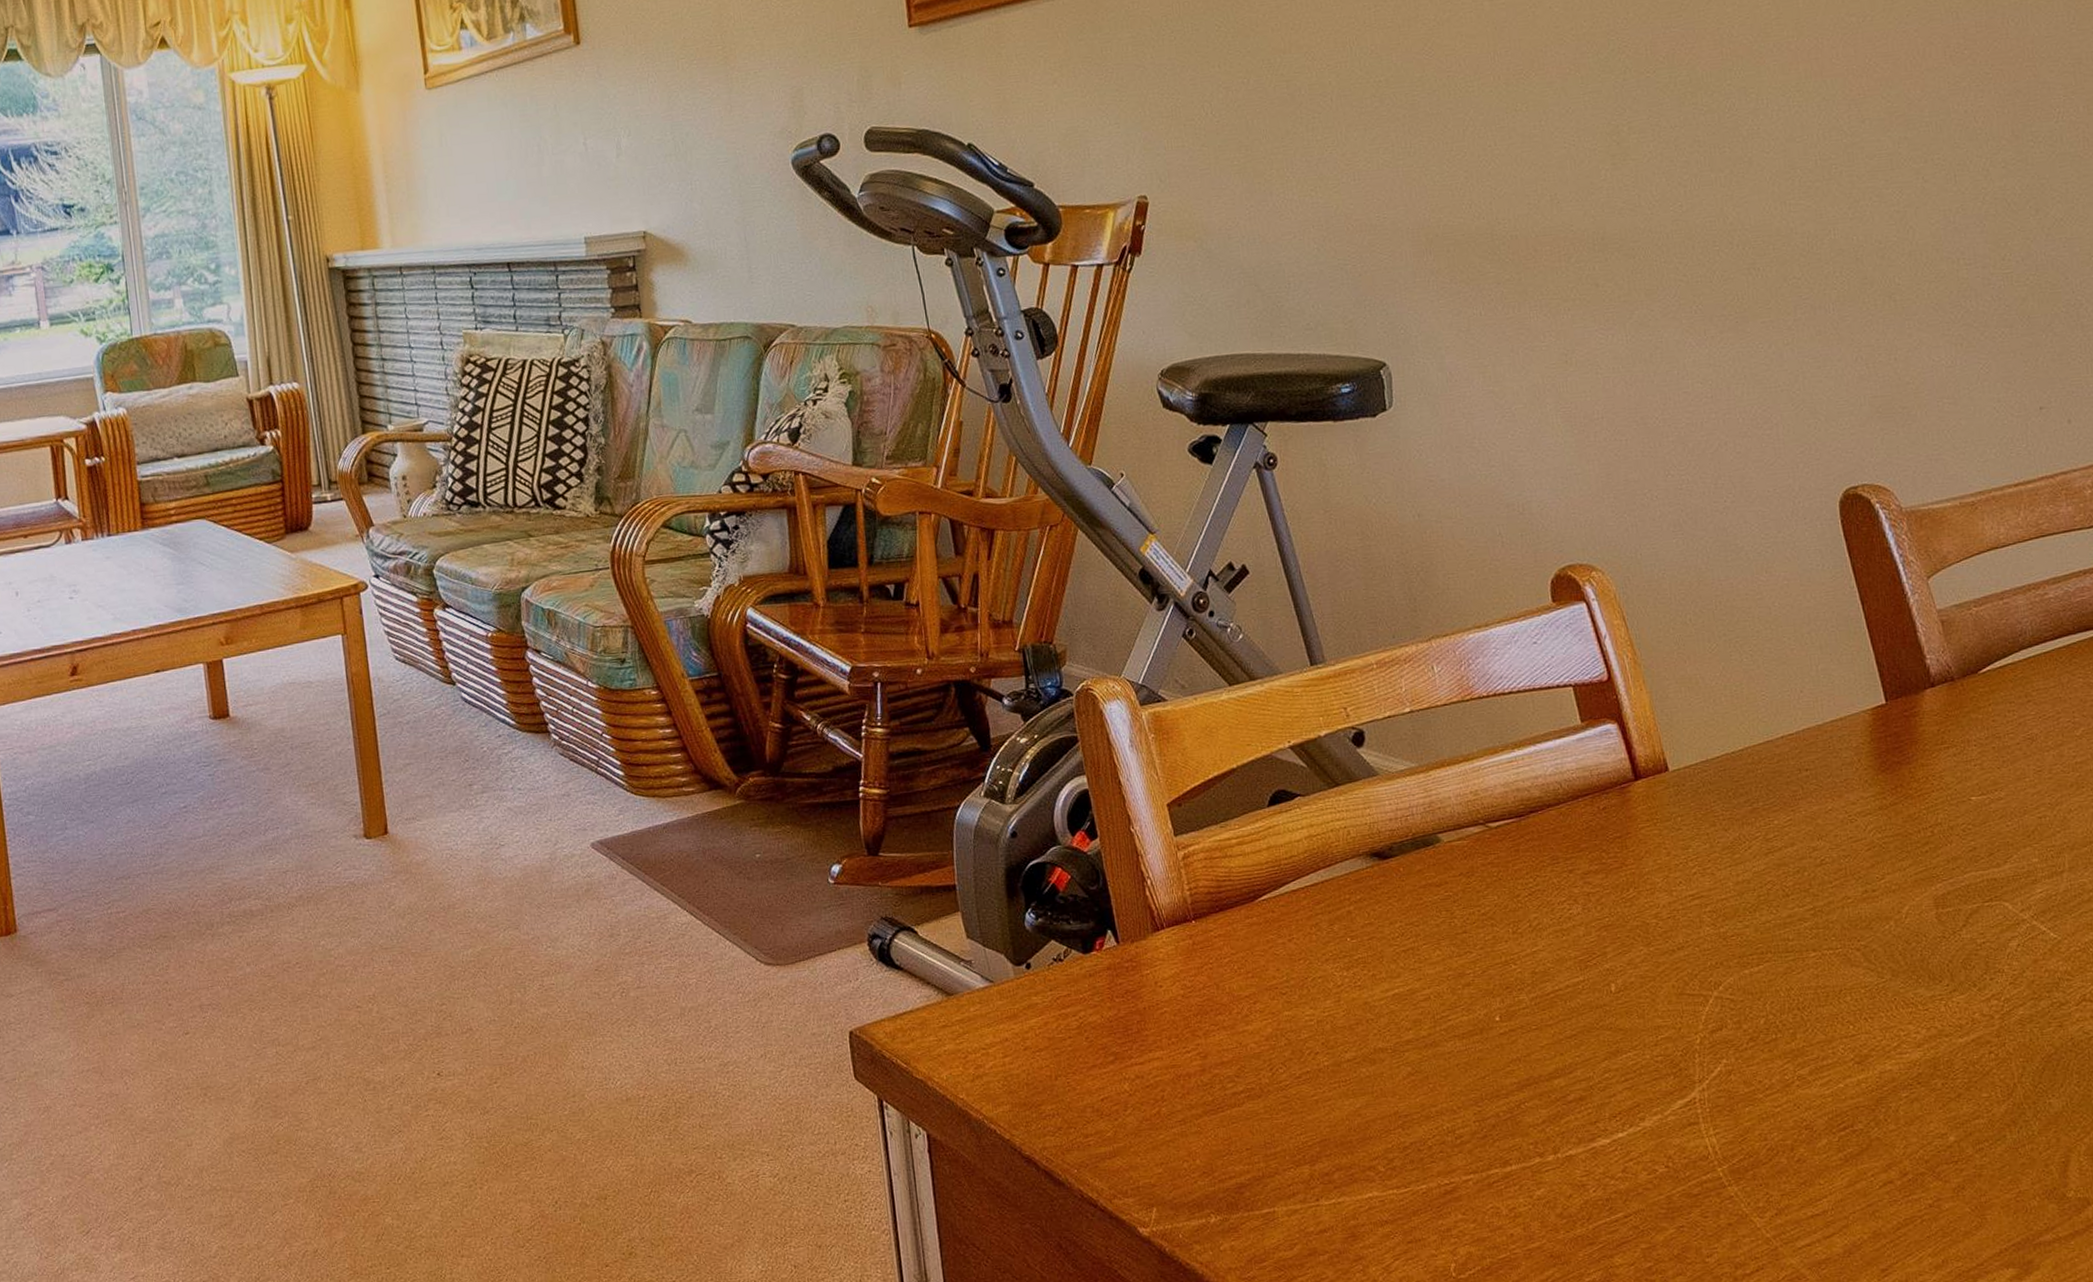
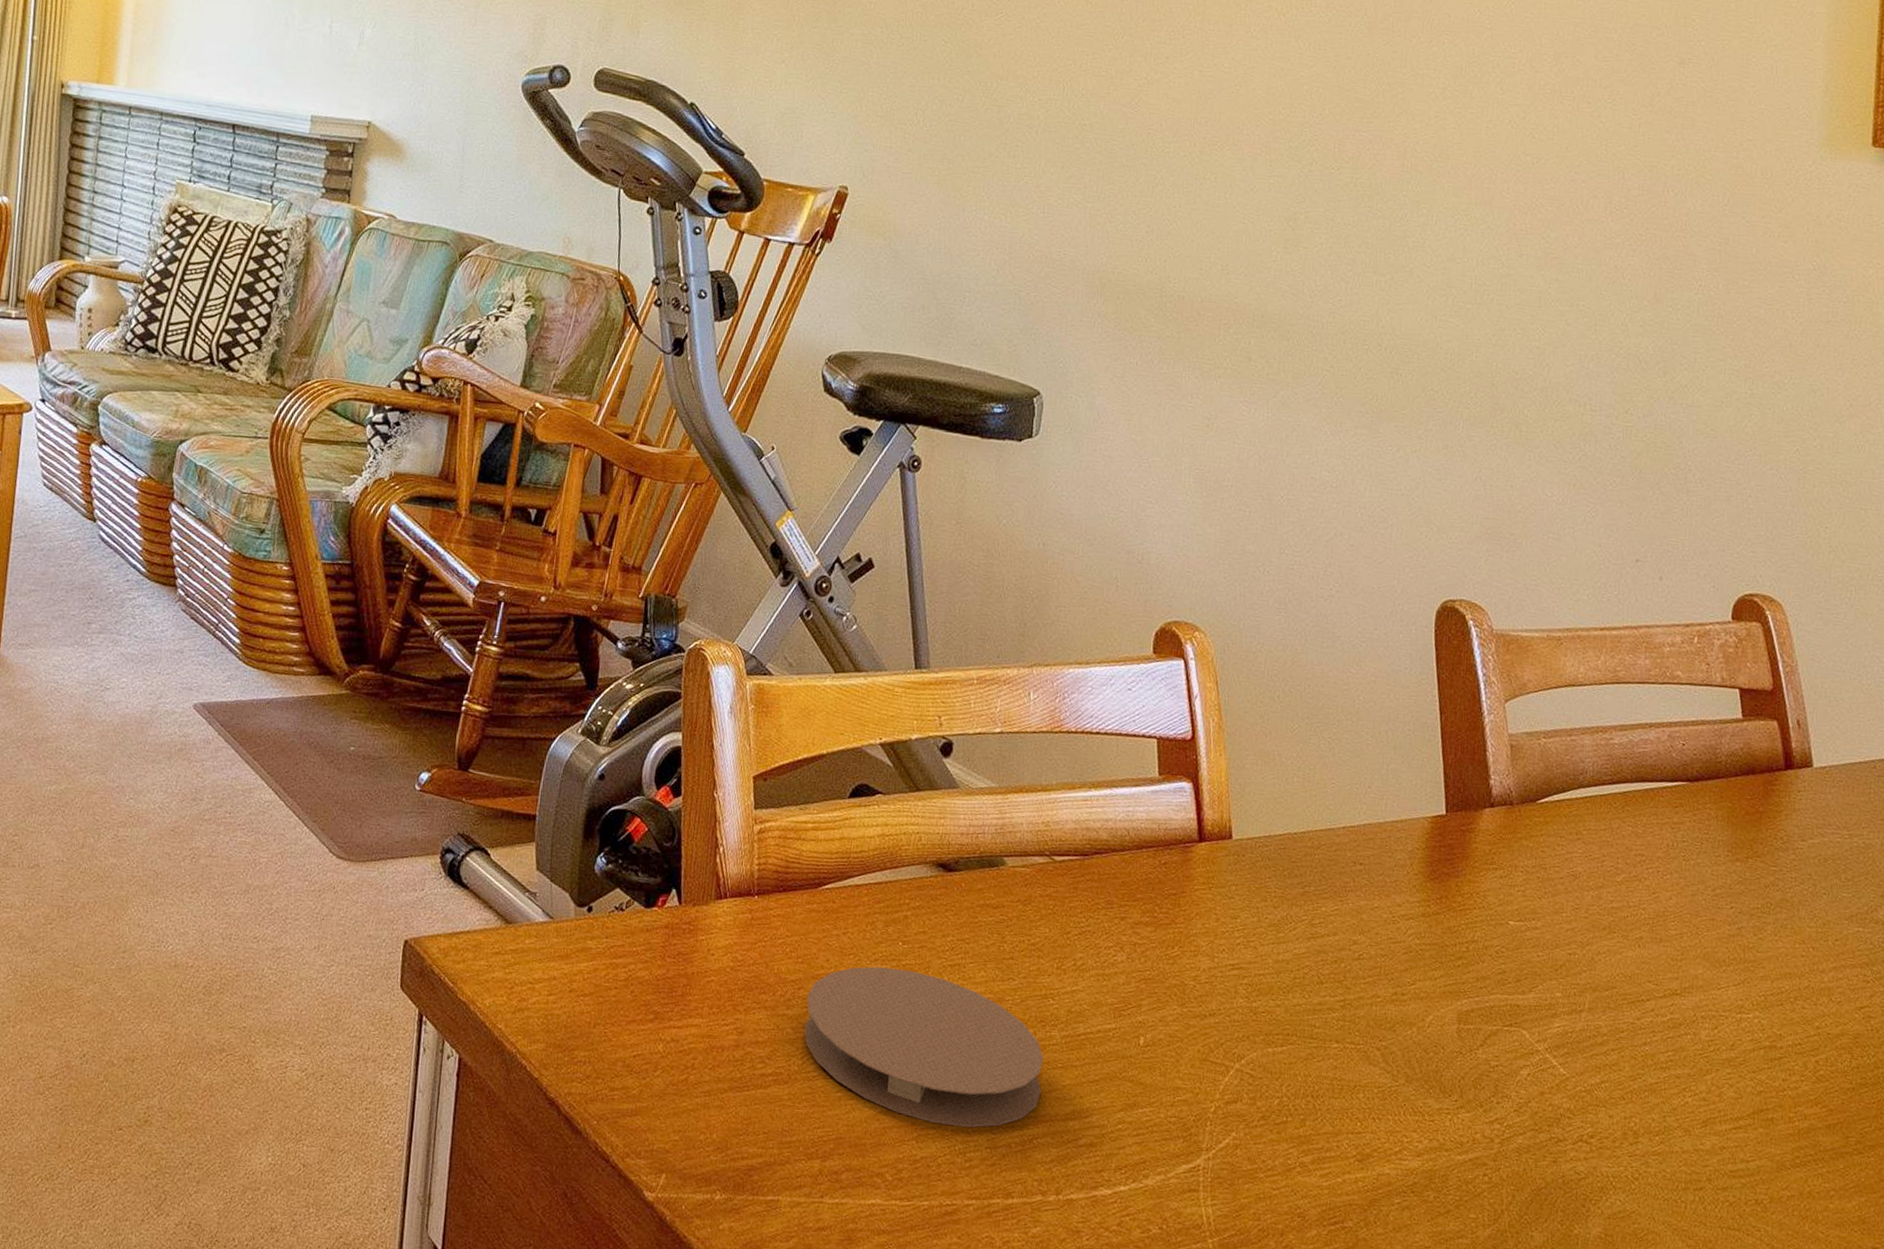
coaster: none [1264,963,1520,1108] -> present [804,966,1043,1128]

